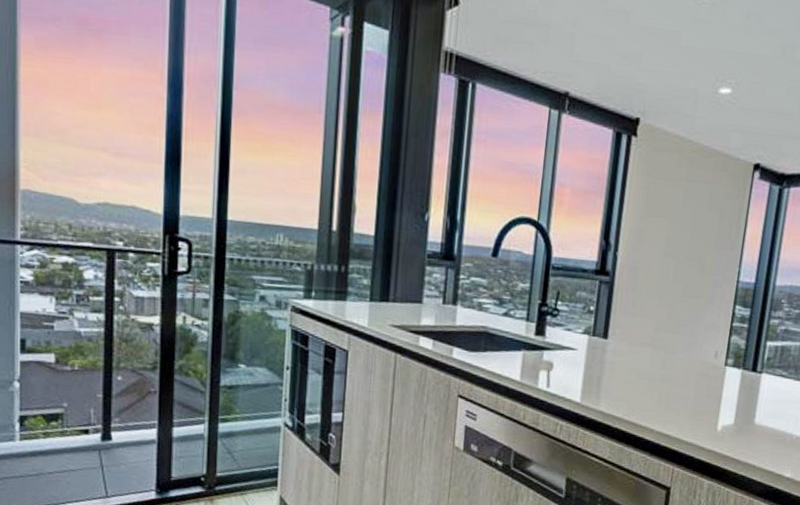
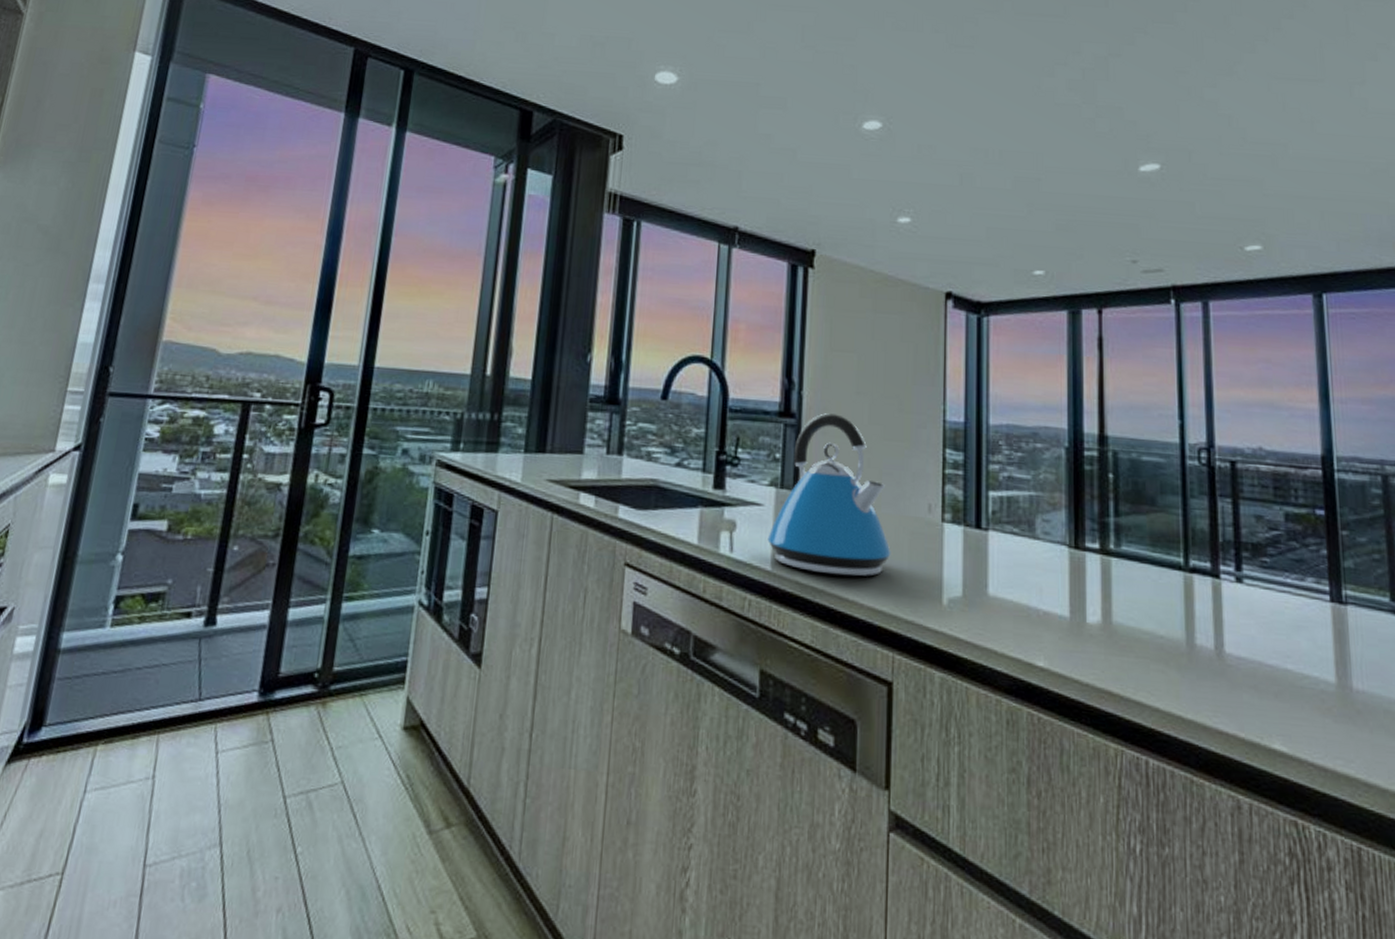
kettle: none [578,272,681,408] -> present [767,413,891,577]

